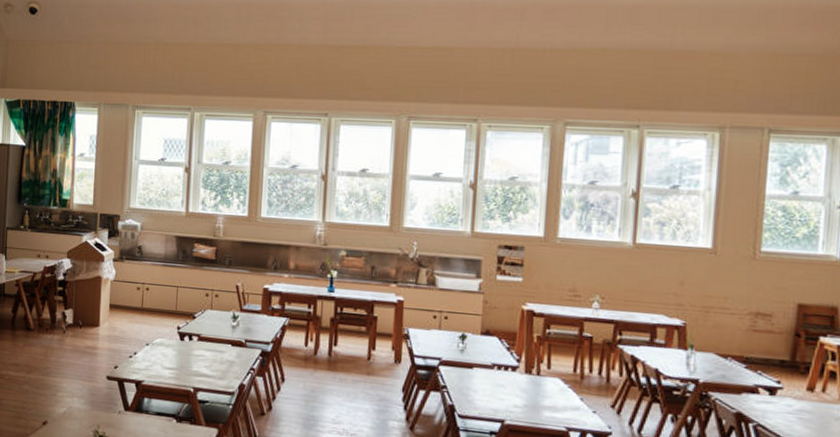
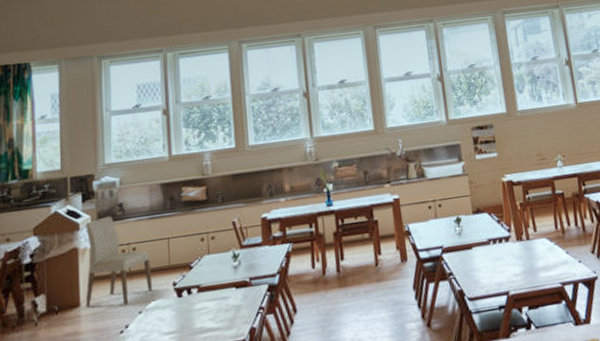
chair: none [104,255,160,335] -> present [85,215,153,307]

